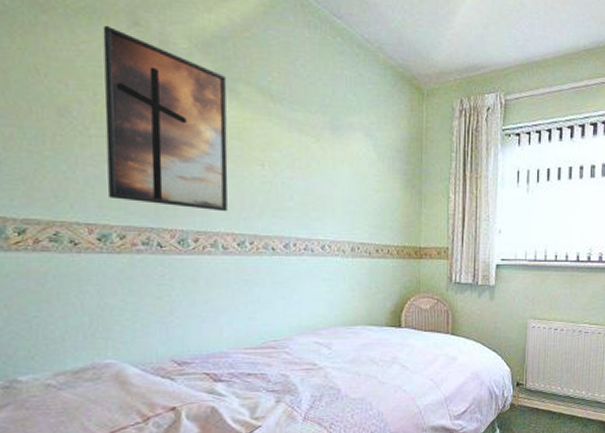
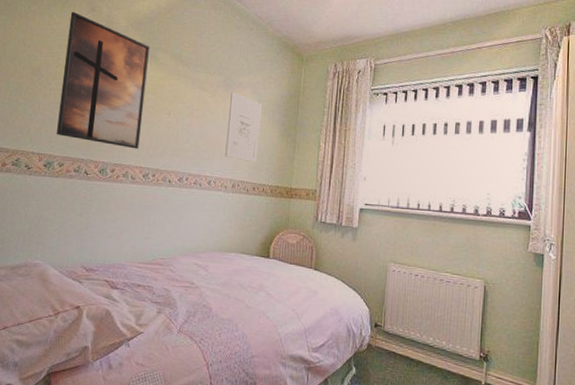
wall art: none [338,135,379,221] -> present [225,92,262,163]

